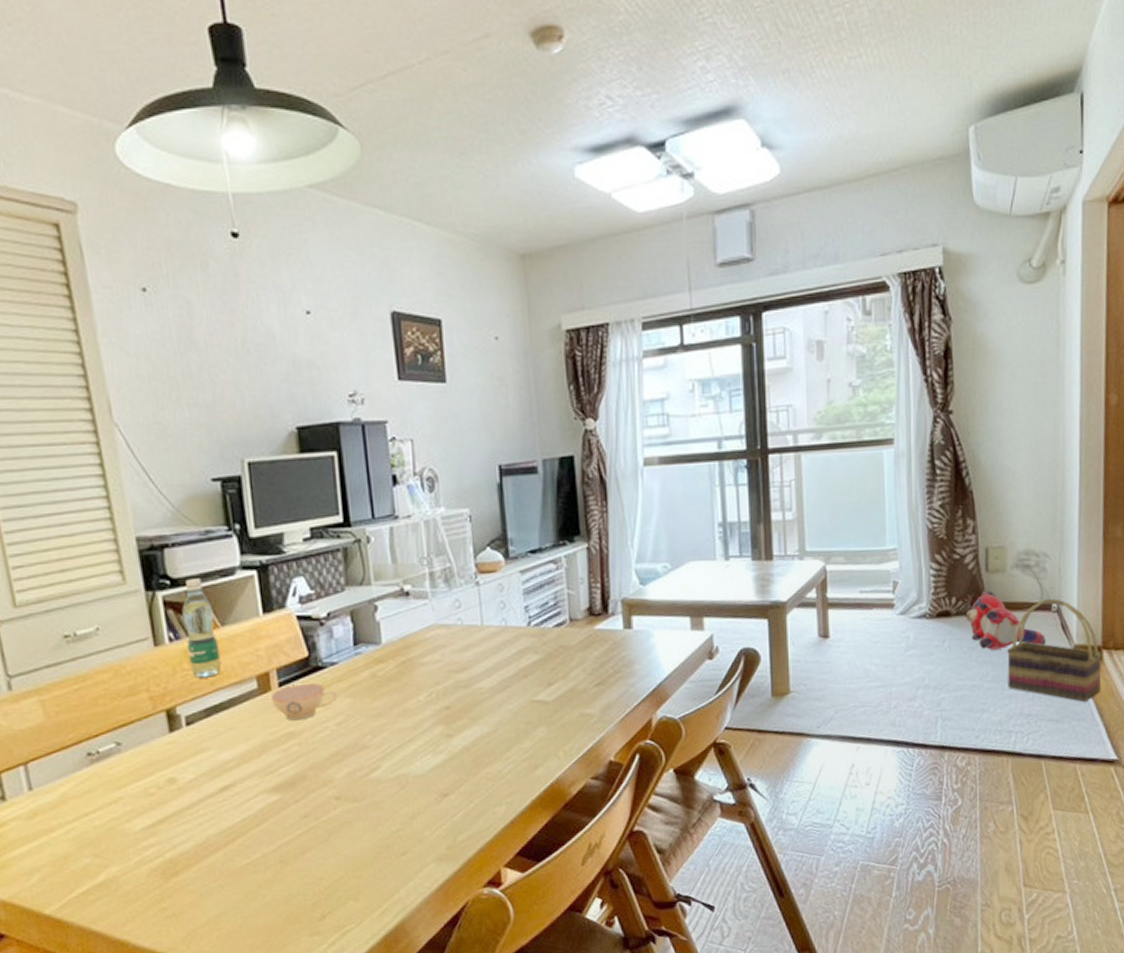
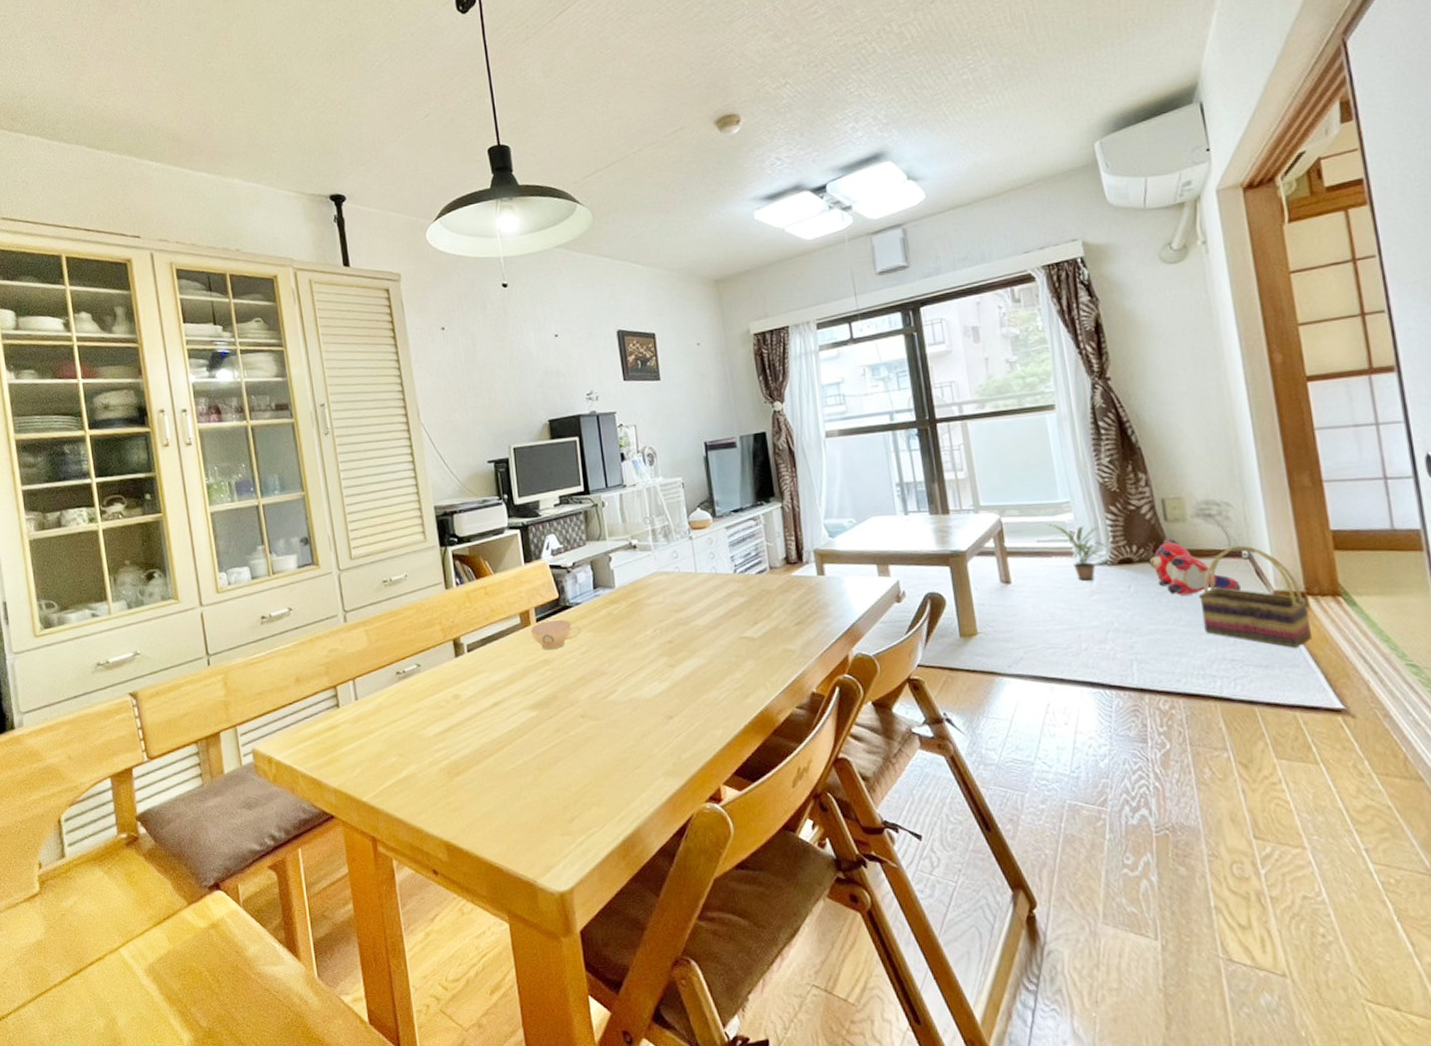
bottle: present [182,578,221,678] -> none [465,536,494,614]
potted plant: none [870,572,927,635] -> present [1045,523,1106,581]

